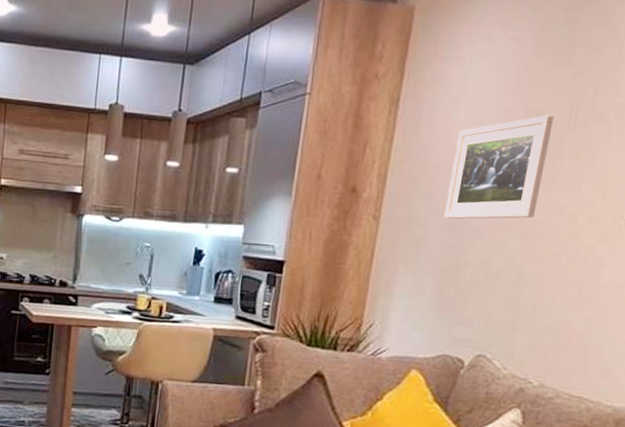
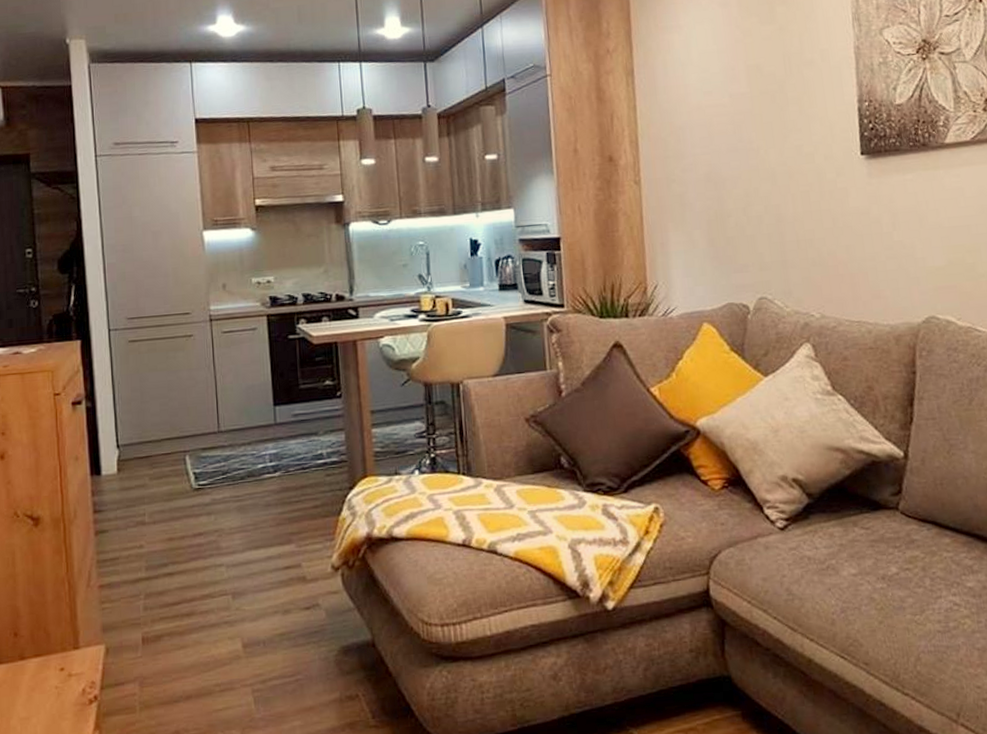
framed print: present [444,115,554,219] -> none [693,67,777,174]

